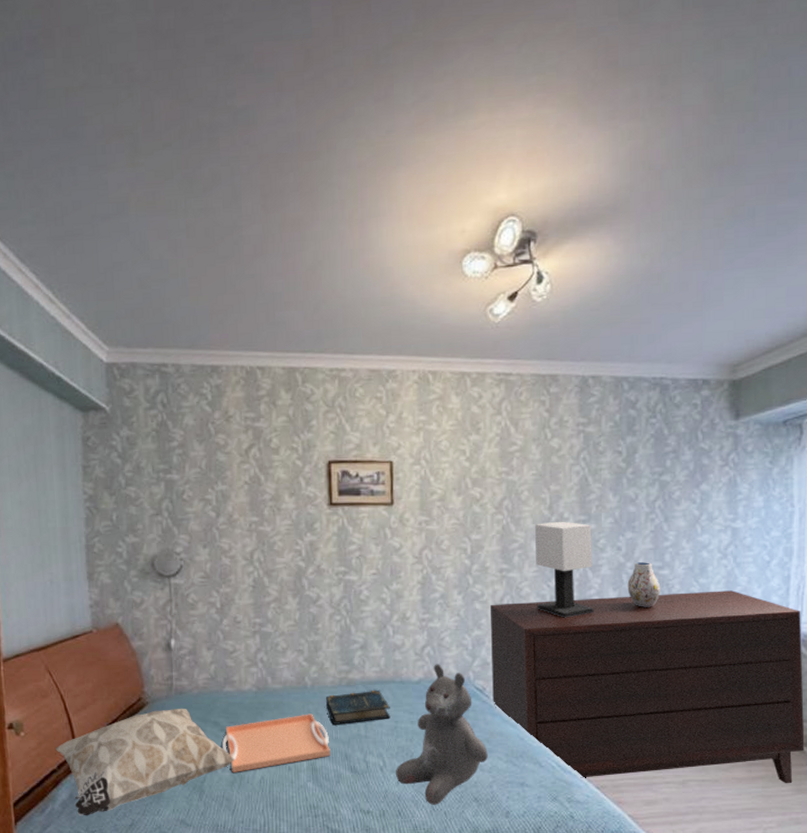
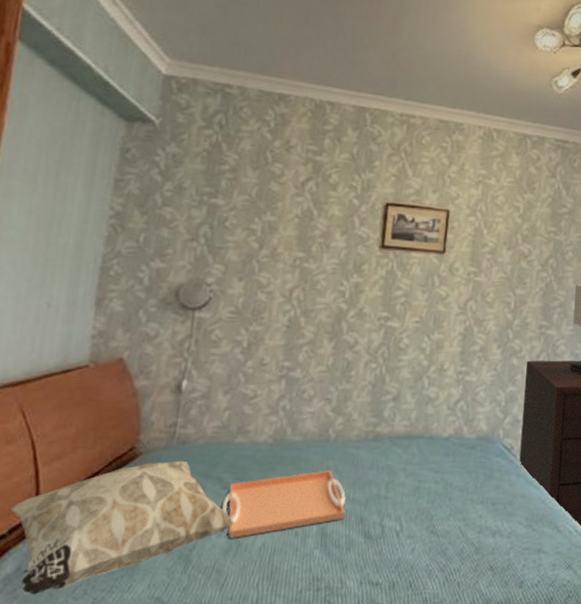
book: present [325,691,391,725] -> none [347,446,416,483]
teddy bear: present [396,664,488,805] -> none [412,419,509,575]

